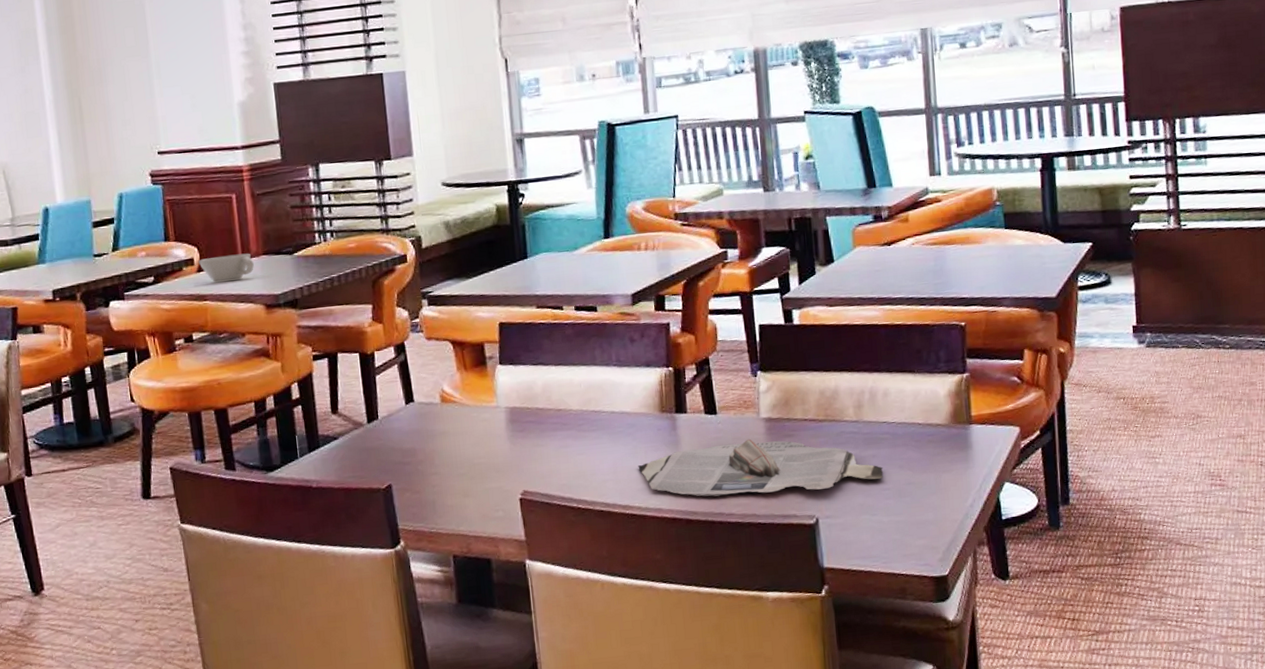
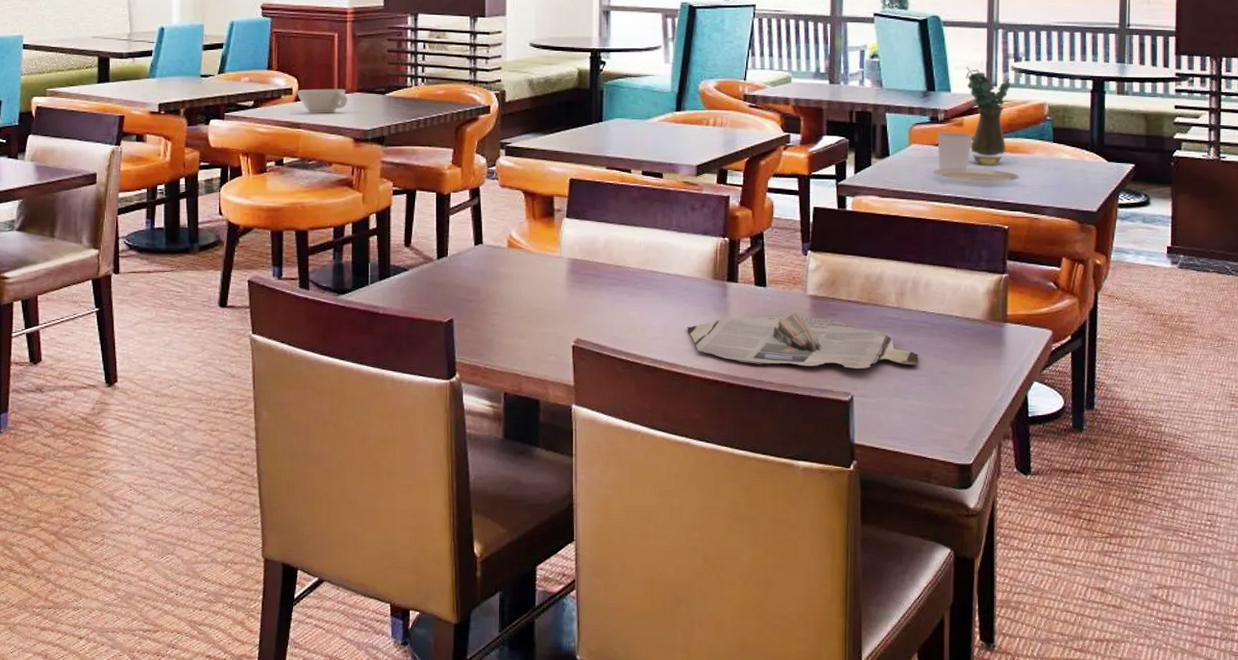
plate: none [881,264,974,284] -> present [933,168,1020,186]
dixie cup: none [882,228,921,271] -> present [937,132,973,170]
vase: none [906,158,956,263] -> present [966,67,1011,167]

